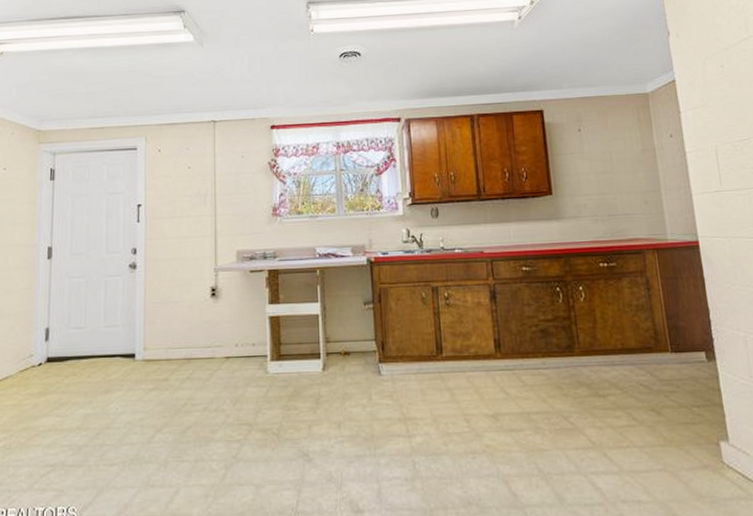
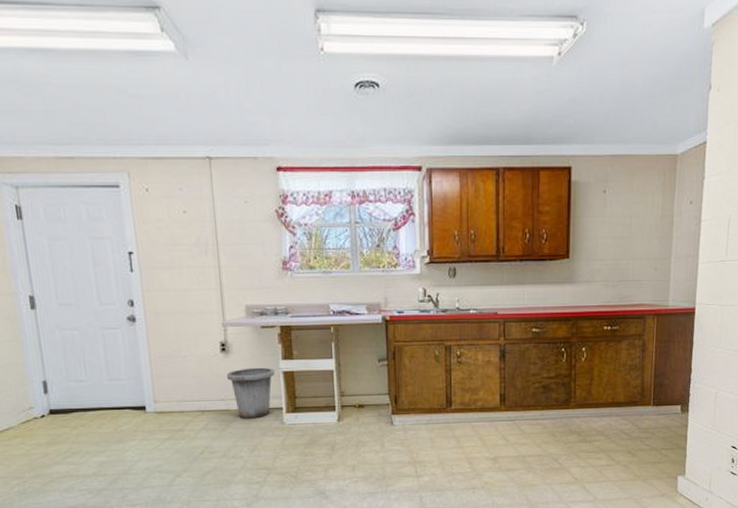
trash can: none [214,312,261,368] -> present [226,367,275,419]

